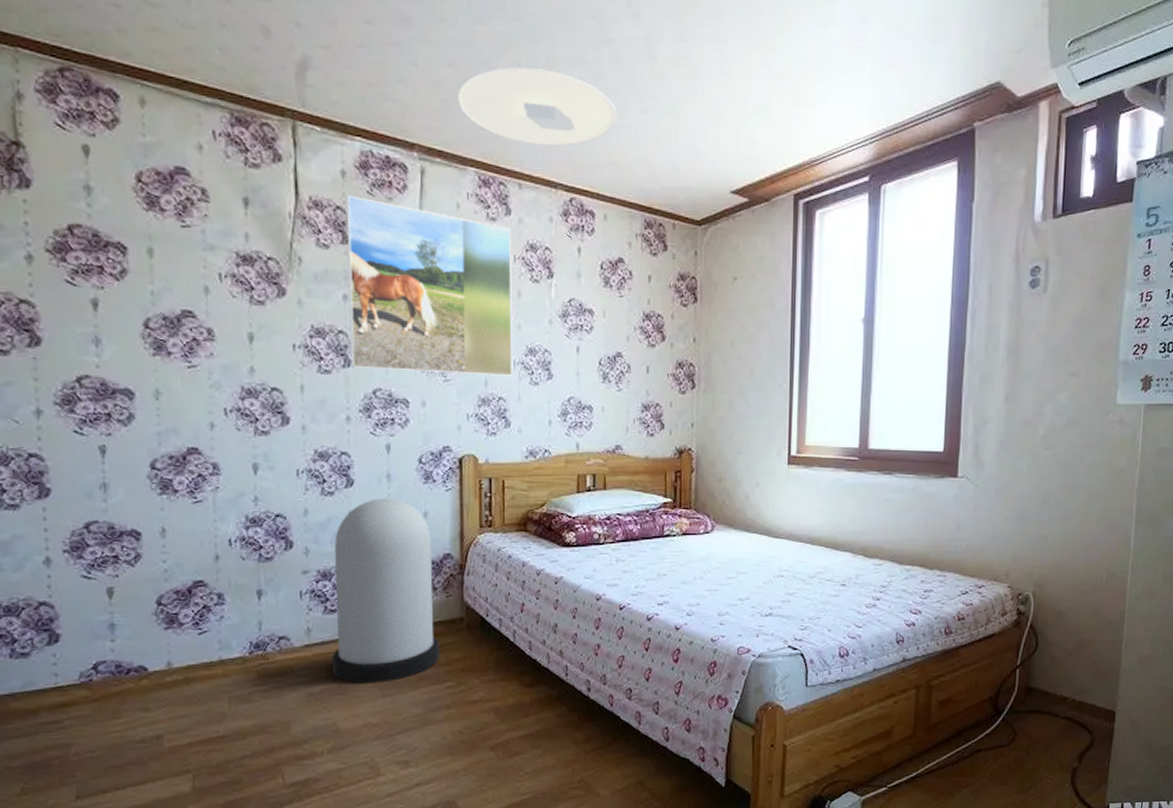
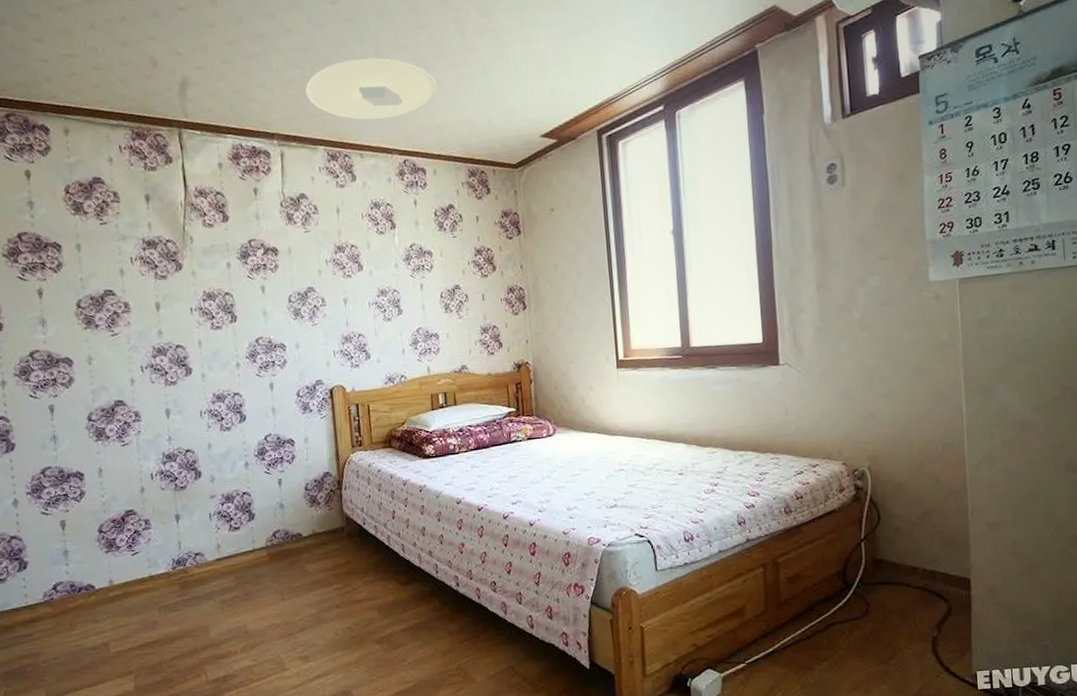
trash can: present [332,498,439,683] -> none [234,428,327,590]
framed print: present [345,194,513,377] -> none [223,181,369,323]

